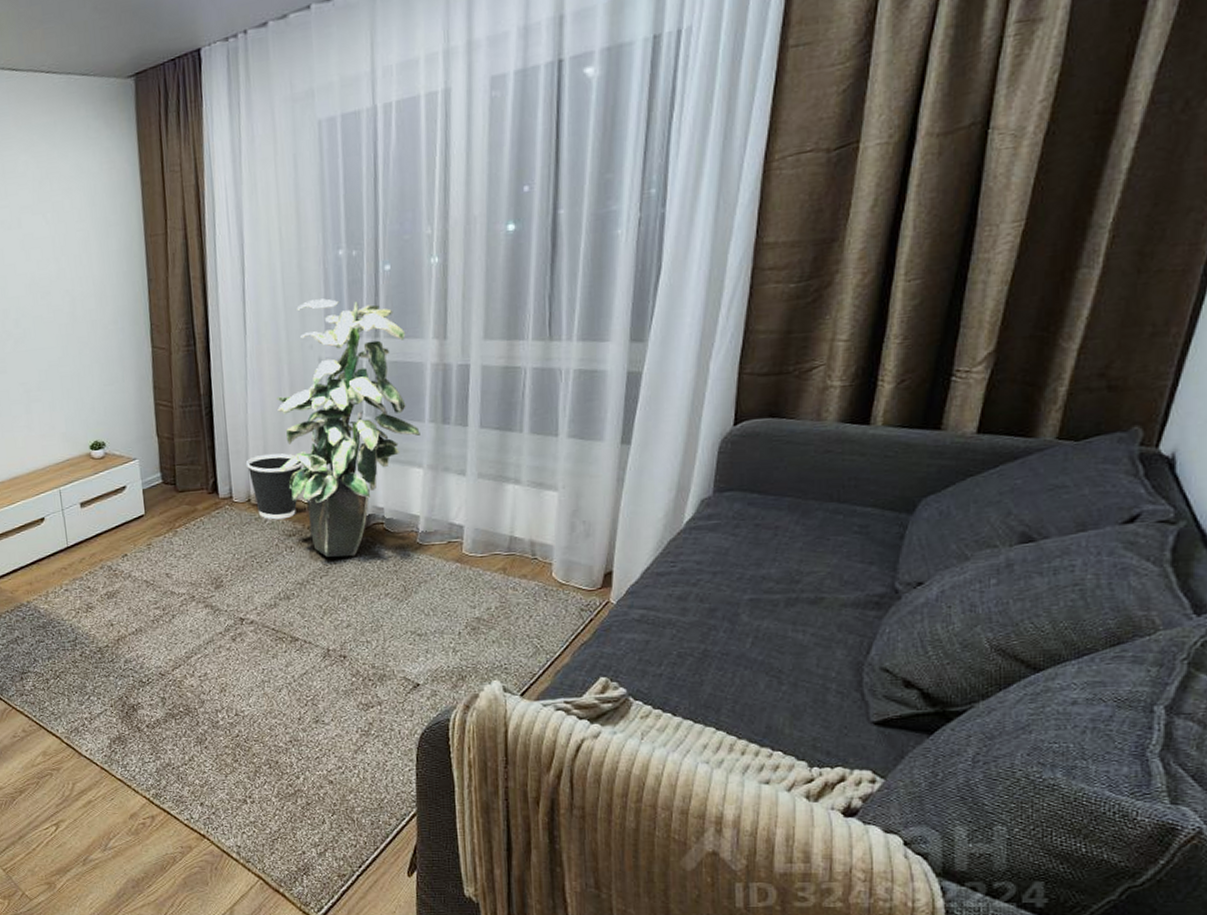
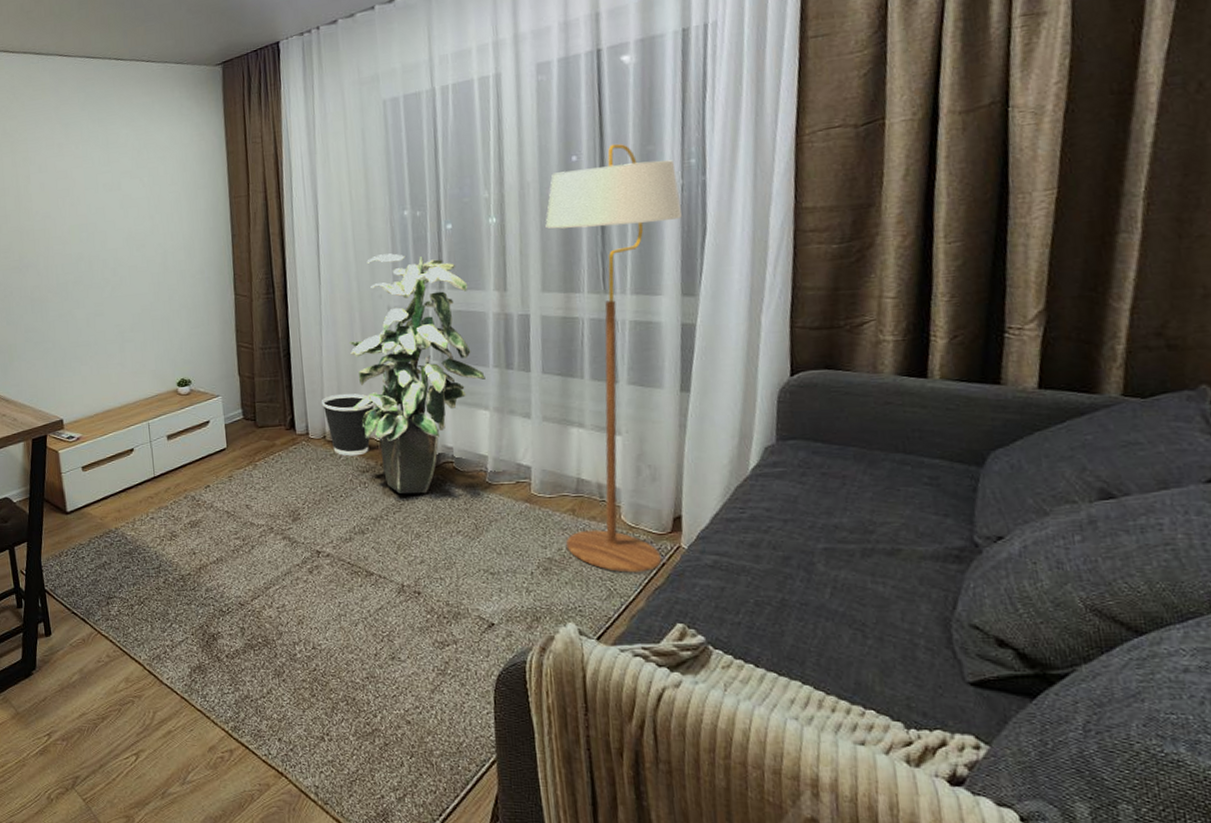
floor lamp: none [491,171,637,630] -> present [545,143,682,573]

